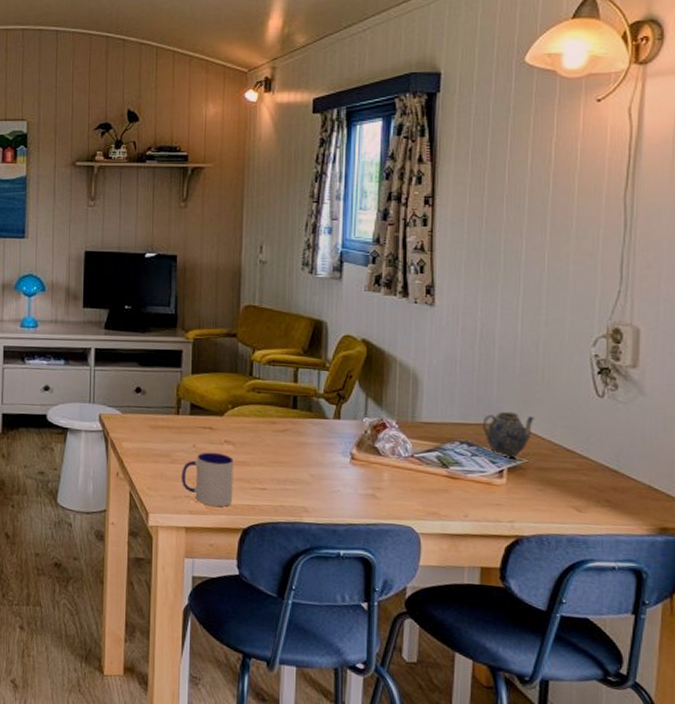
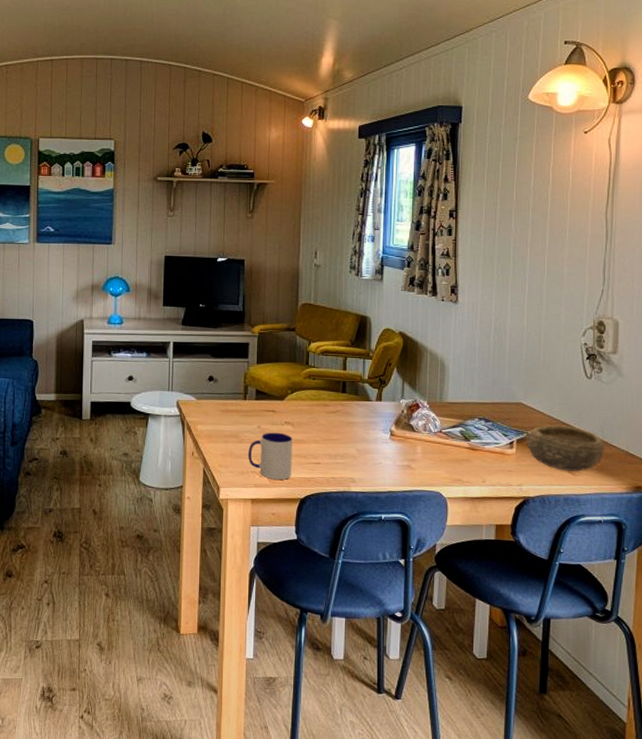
teapot: present [482,411,536,458] -> none [496,392,539,431]
bowl: none [520,451,621,508] -> present [527,425,605,472]

